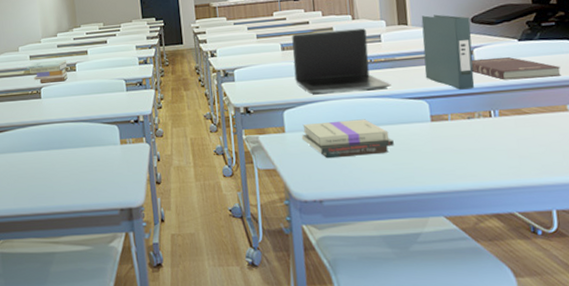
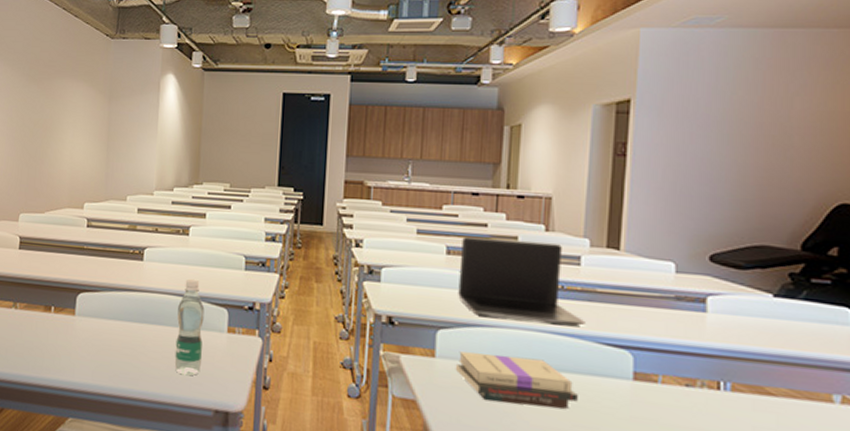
books: present [26,60,69,83] -> none [132,217,180,246]
bottle: none [76,105,103,186] -> present [174,278,205,376]
binder: present [421,14,475,90] -> none [634,241,708,348]
book: present [471,56,561,80] -> none [701,309,830,354]

